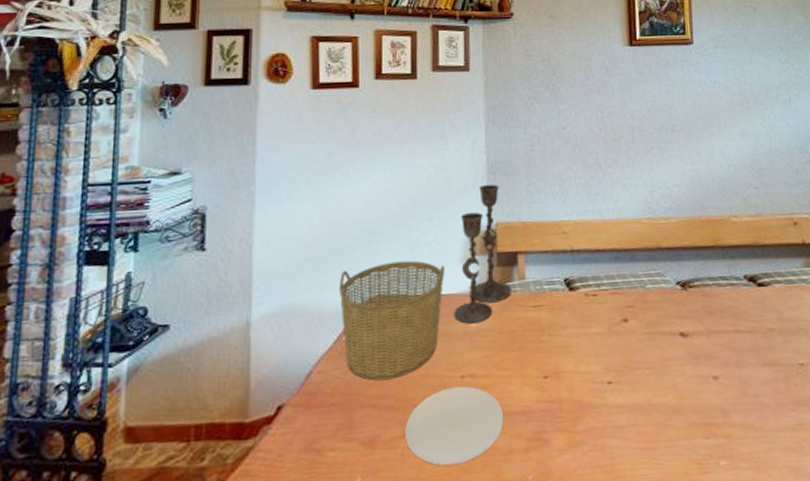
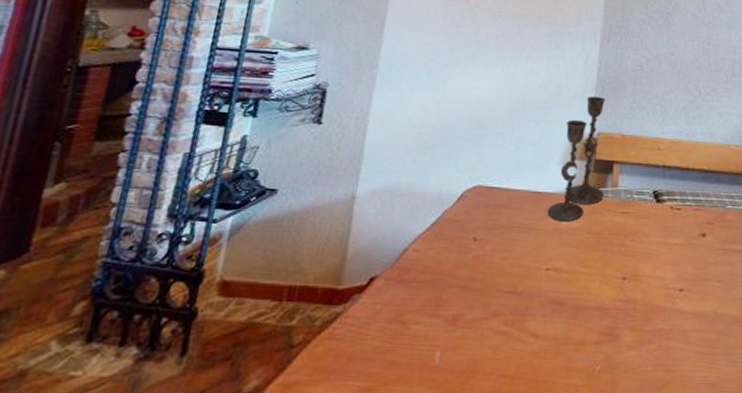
basket: present [338,260,445,381] -> none [440,156,545,265]
plate: present [405,386,504,467] -> none [486,278,581,351]

